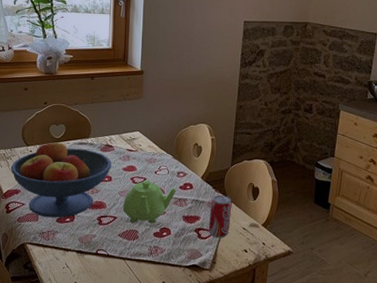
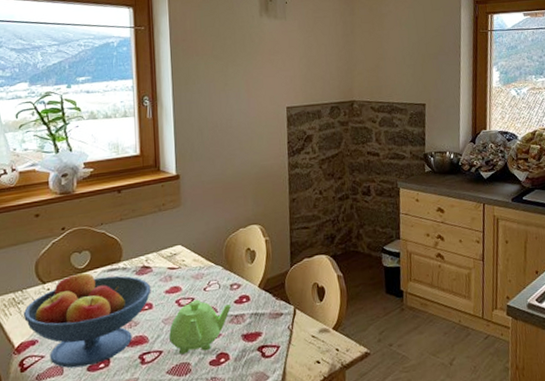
beverage can: present [208,195,232,238] -> none [271,302,297,354]

